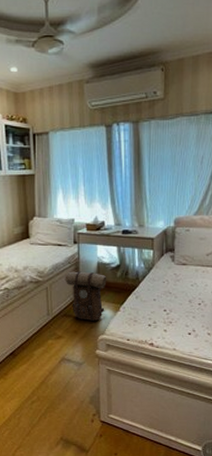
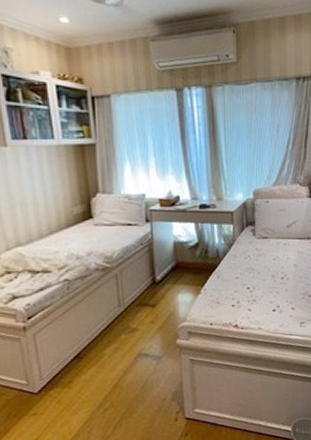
backpack: present [65,271,107,321] -> none [137,253,185,308]

